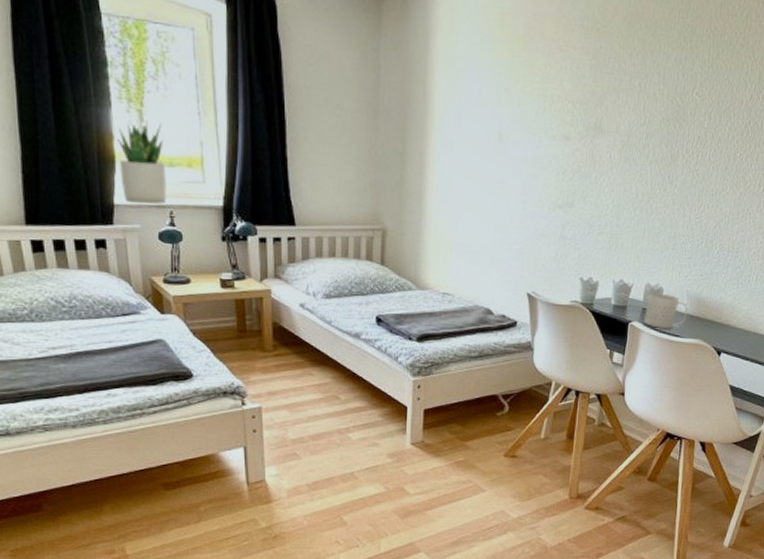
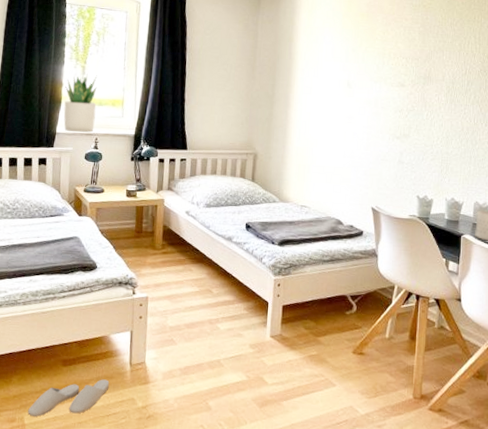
slippers: none [129,501,225,546] -> present [28,379,110,417]

